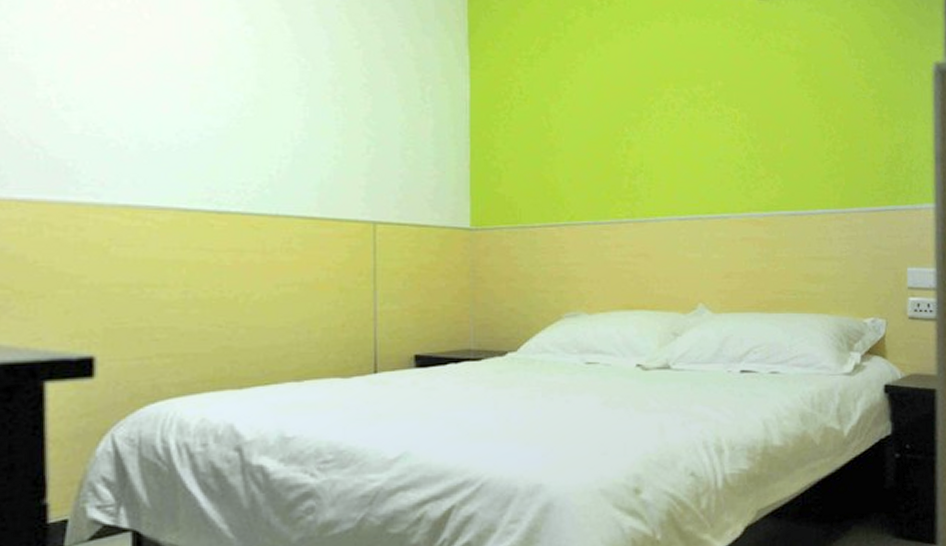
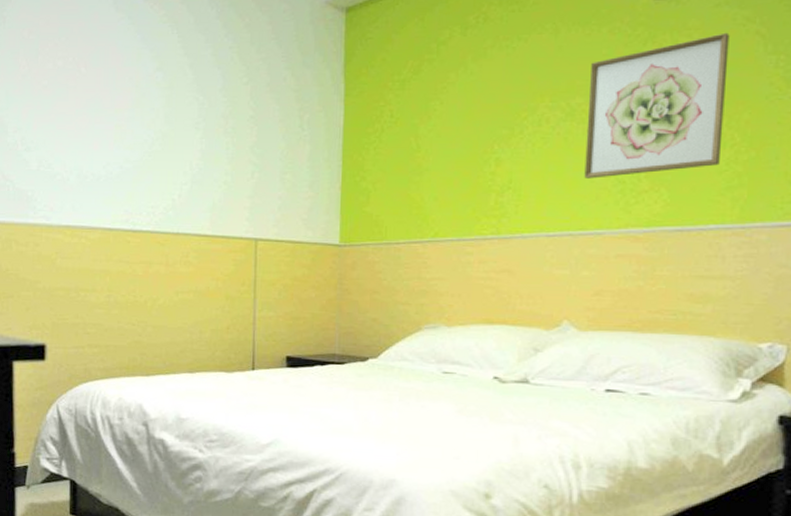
wall art: none [708,35,822,164] -> present [584,32,730,179]

